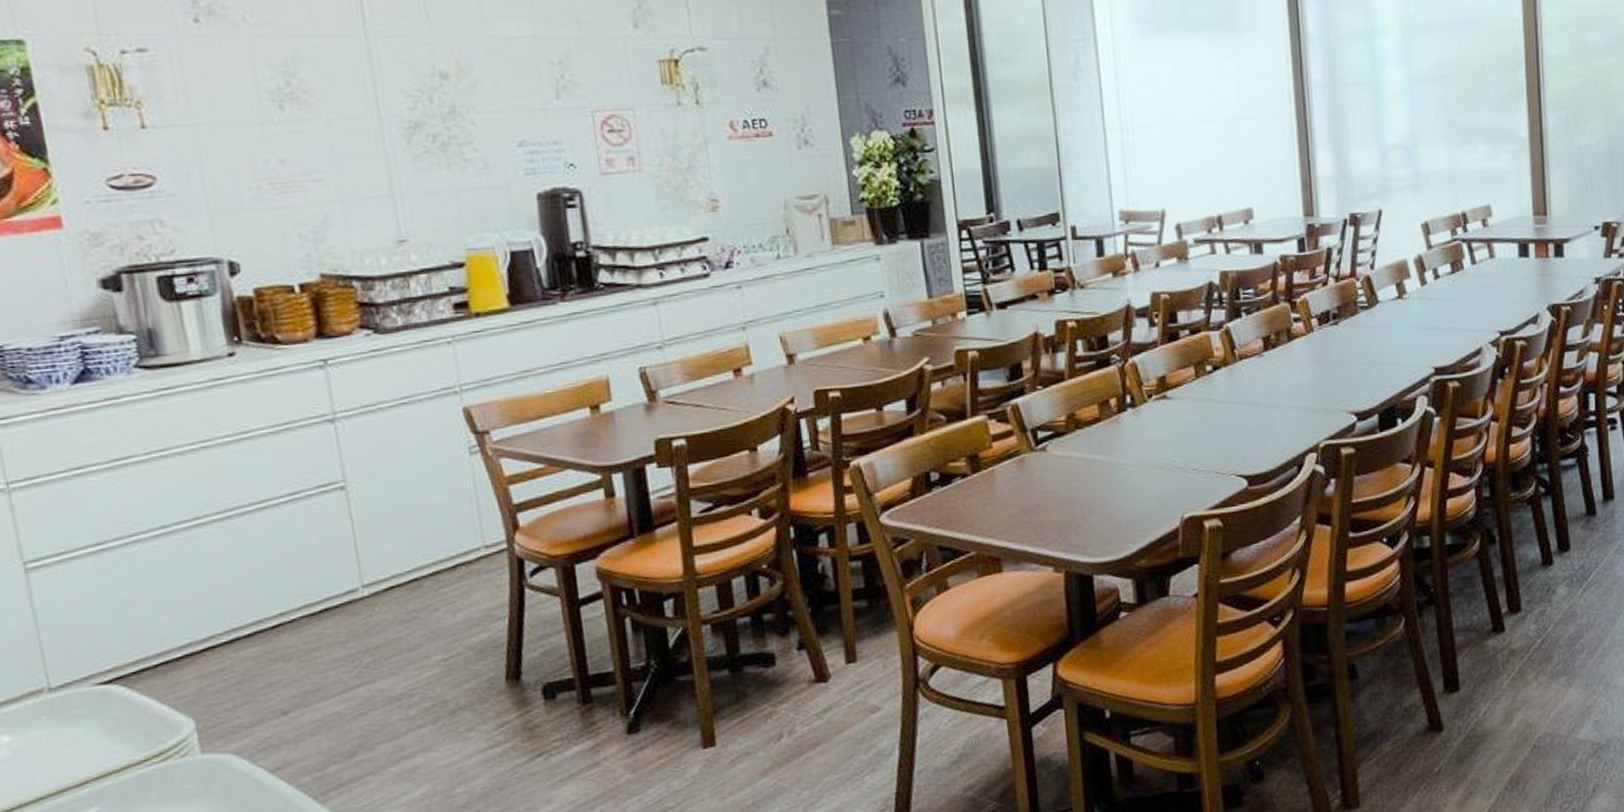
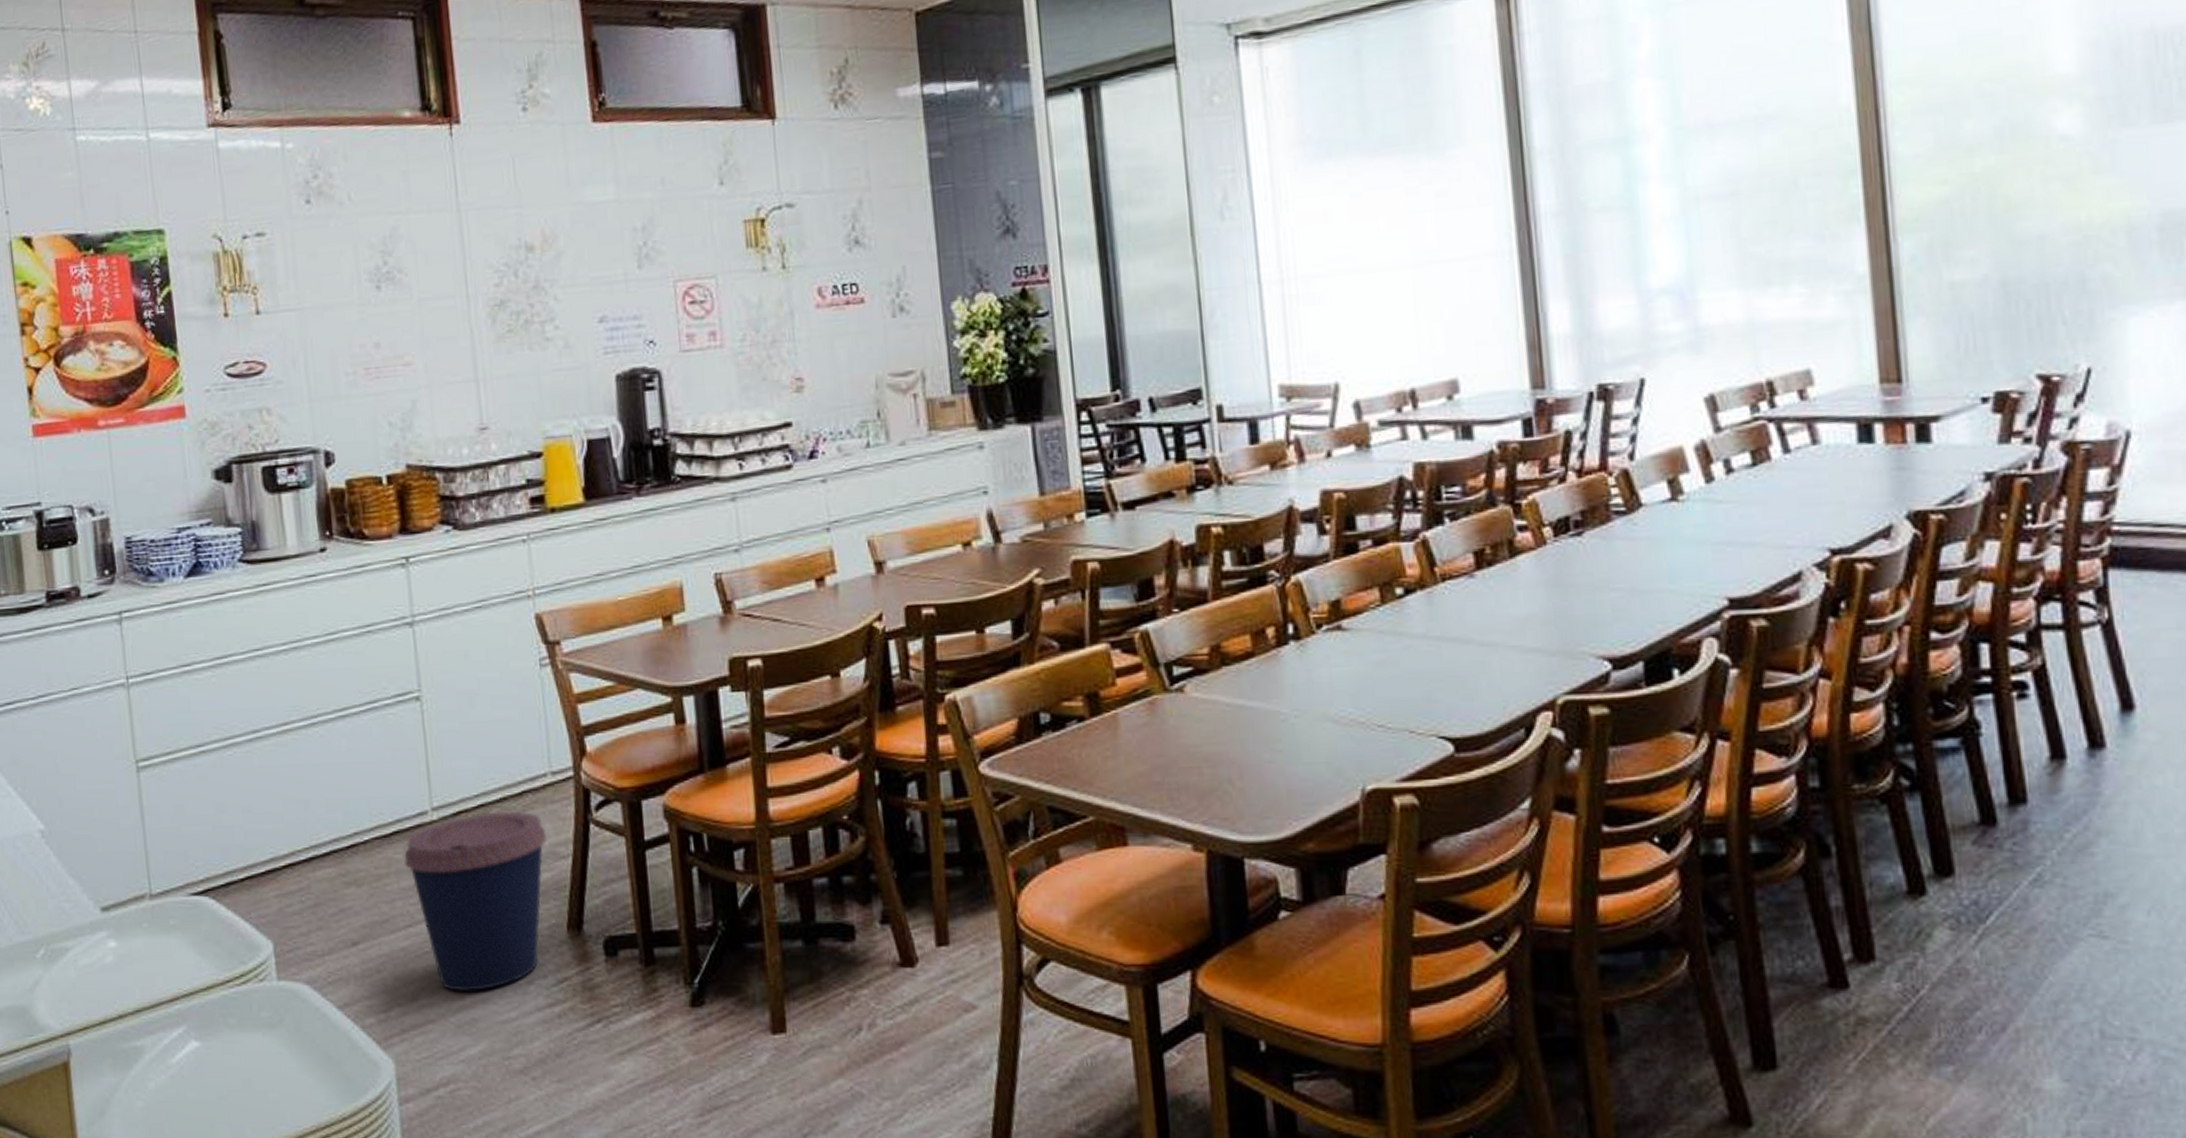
coffee cup: none [335,582,482,745] -> present [404,811,547,993]

